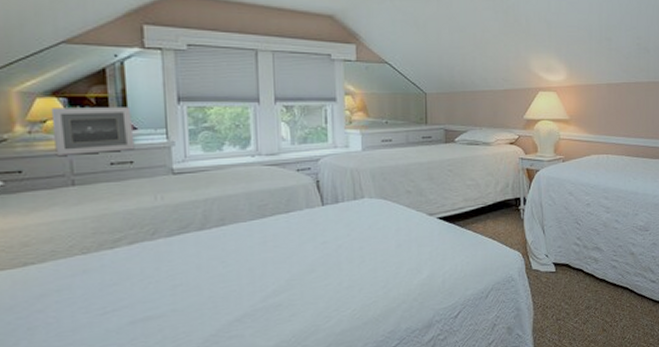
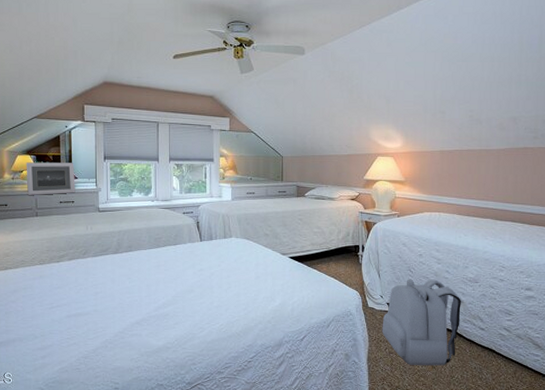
backpack: none [548,231,632,331] -> present [382,279,461,366]

